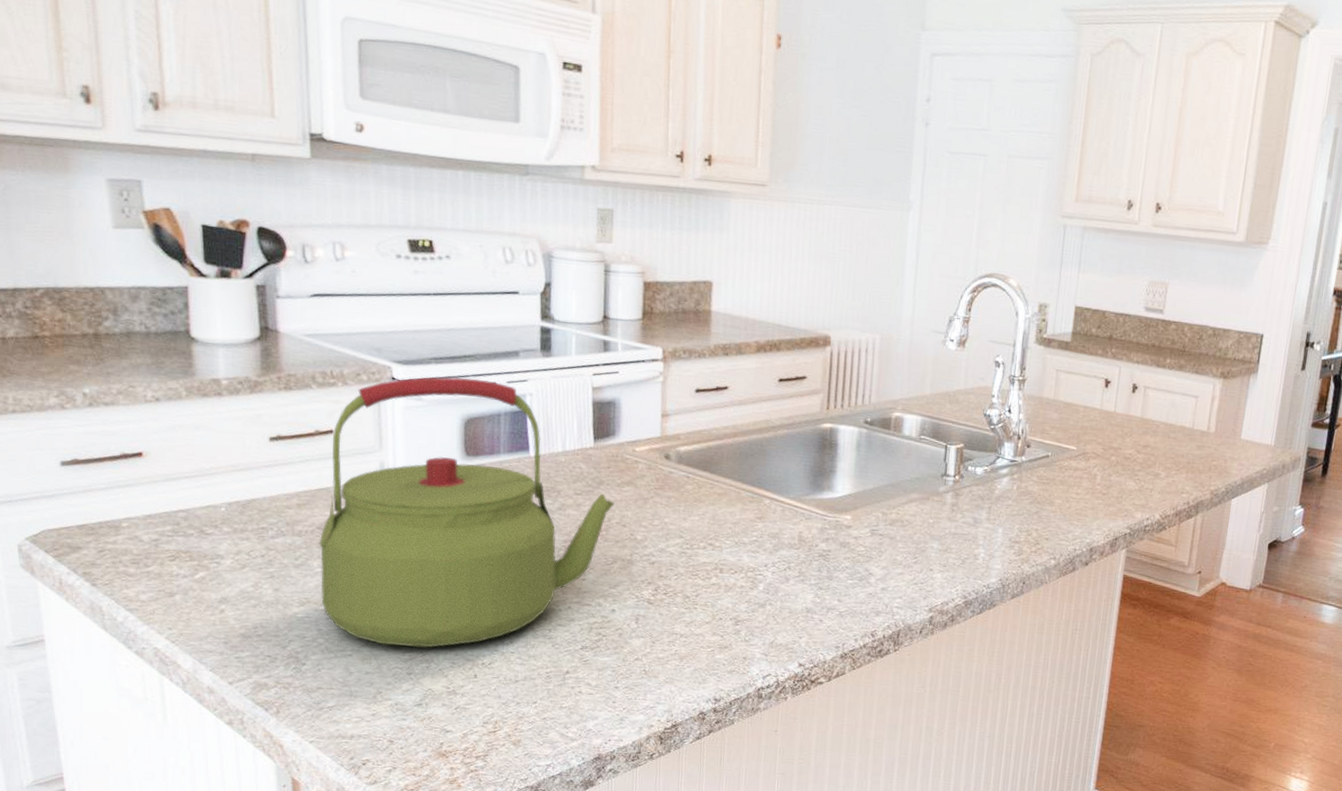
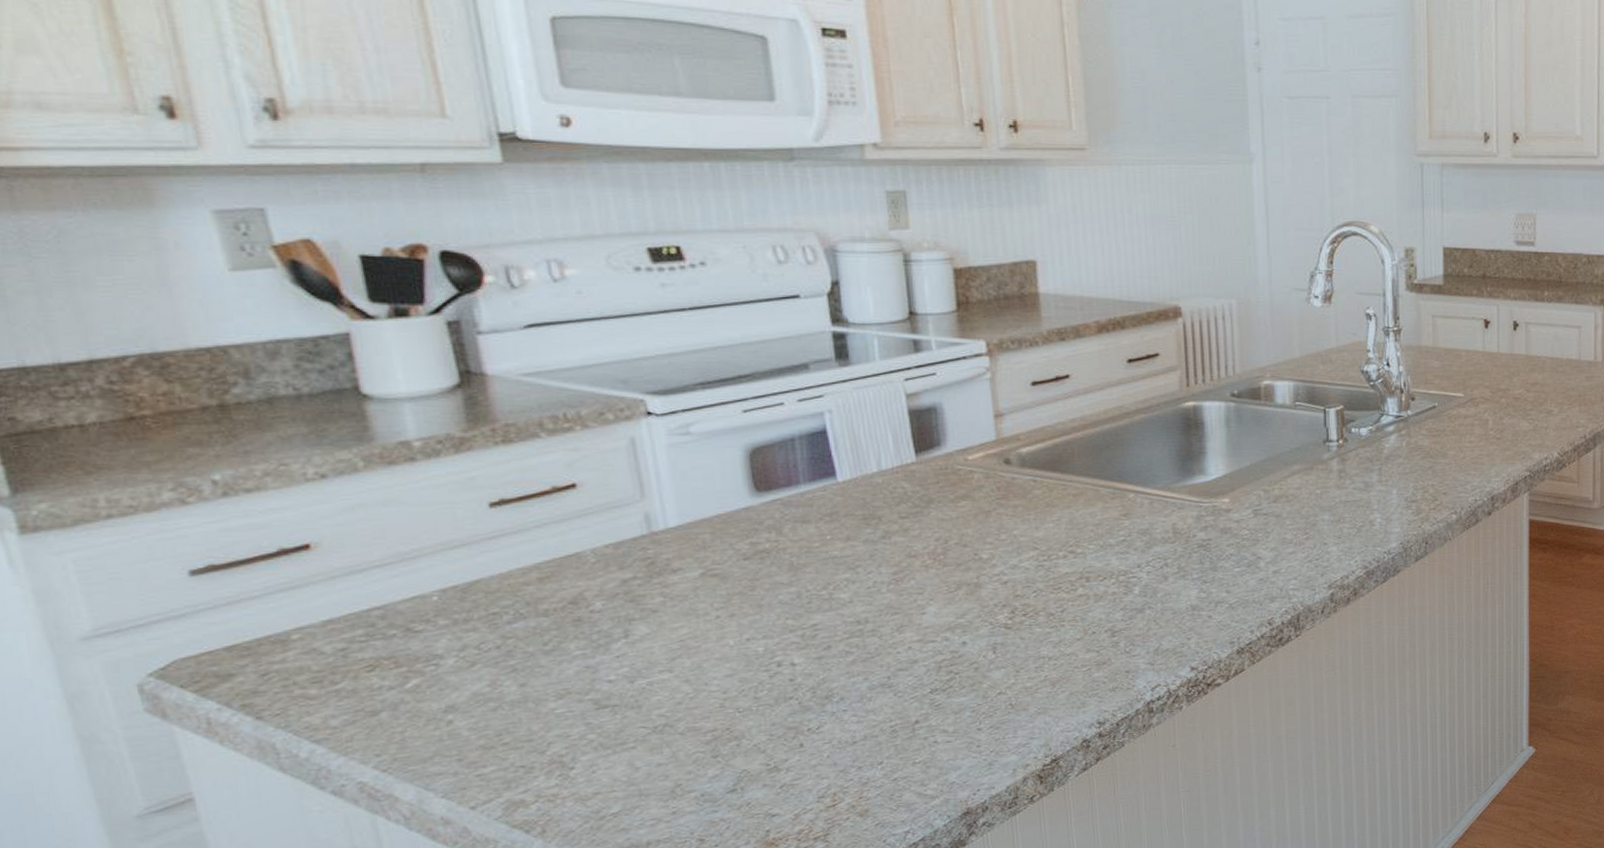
kettle: present [318,376,614,648] -> none [573,401,950,728]

